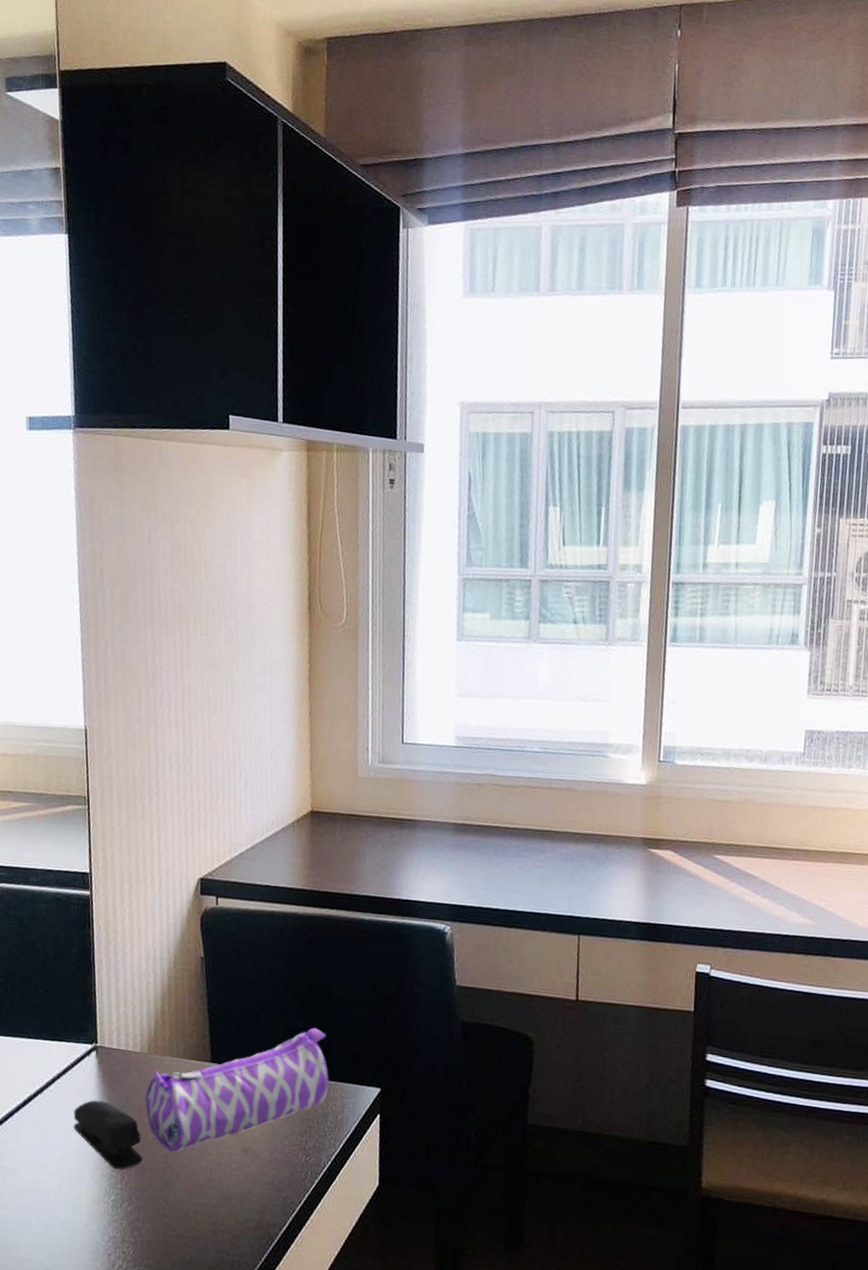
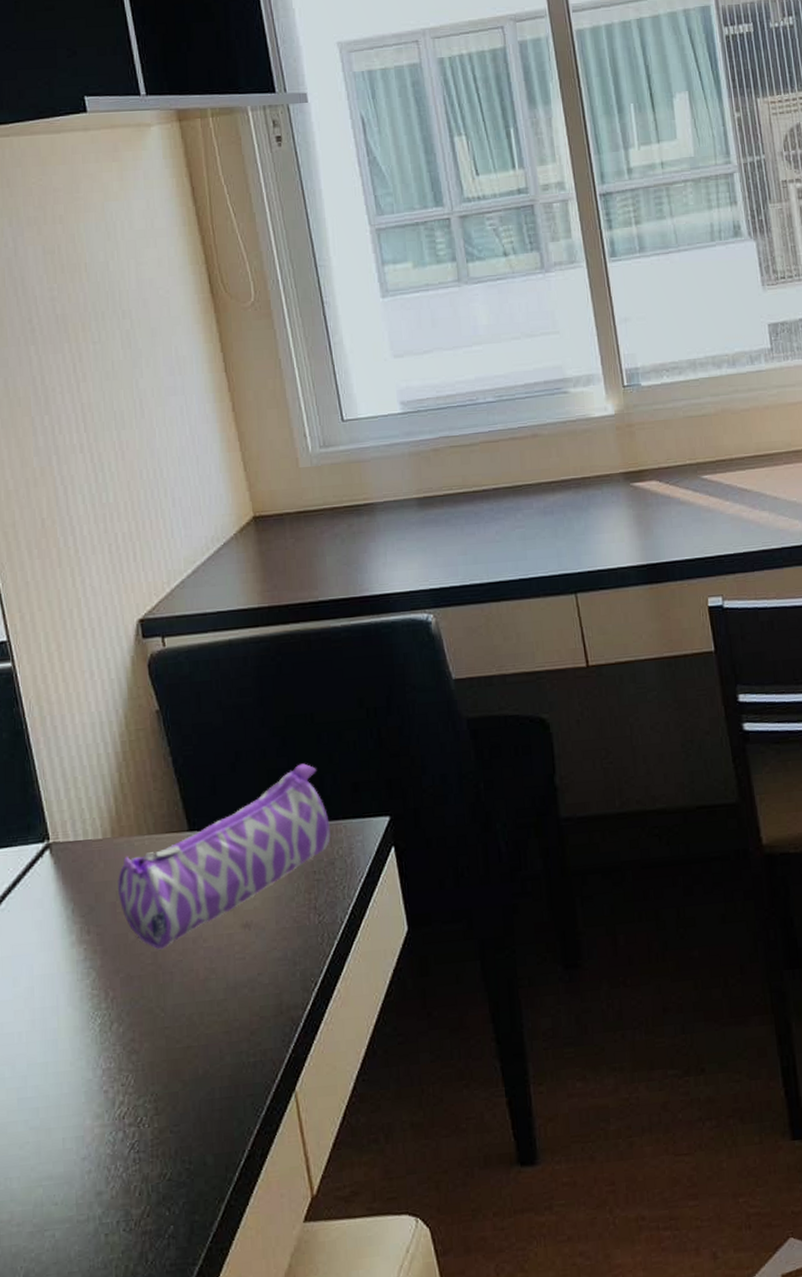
stapler: present [73,1100,143,1170] -> none [34,907,127,986]

